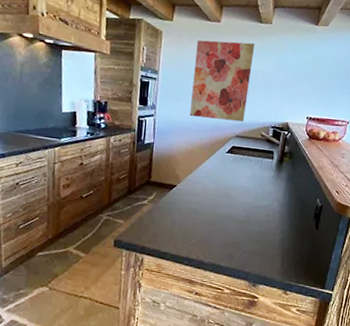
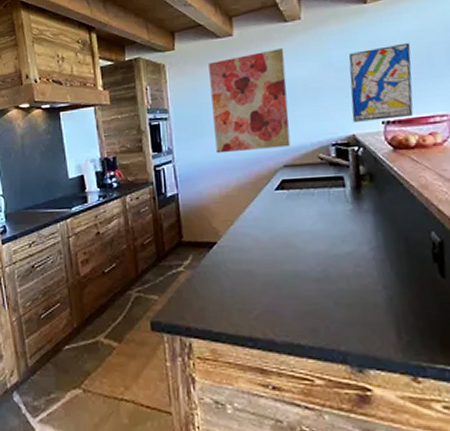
wall art: none [289,61,337,117] -> present [349,42,414,122]

